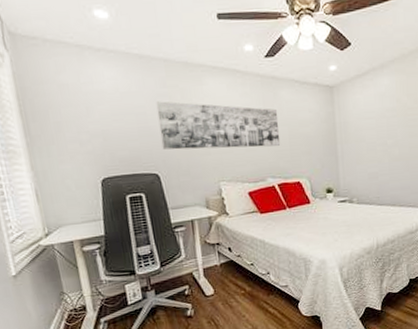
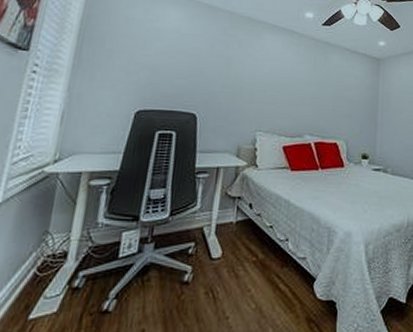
wall art: present [156,101,281,150] -> none [207,46,326,105]

